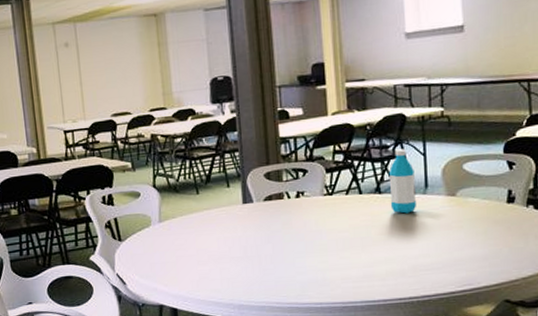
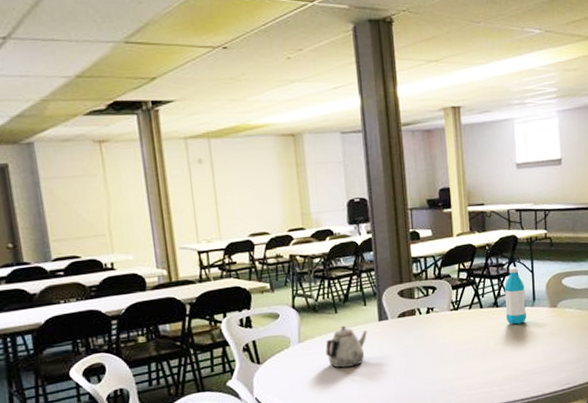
teapot: none [186,207,231,250] -> present [325,325,368,368]

